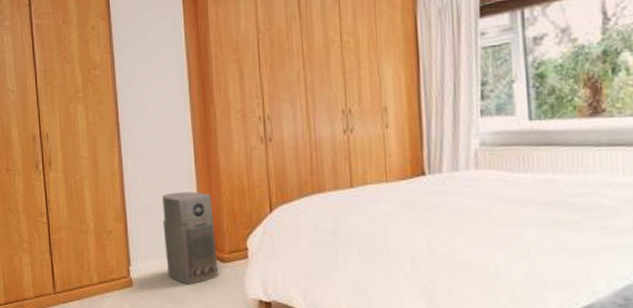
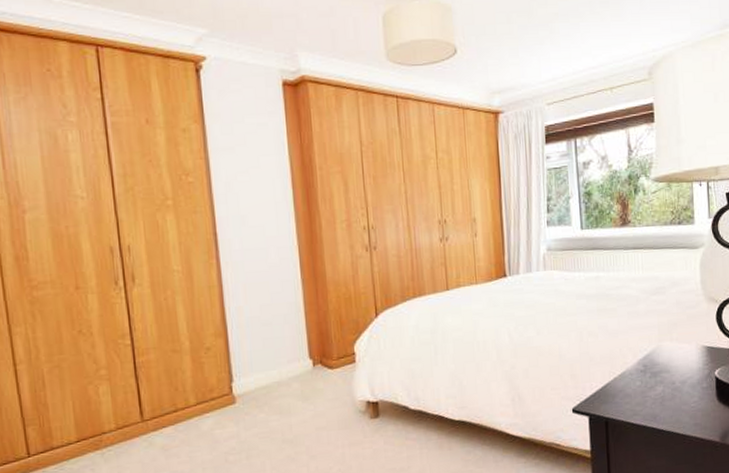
air purifier: present [162,191,219,285] -> none [267,301,327,395]

